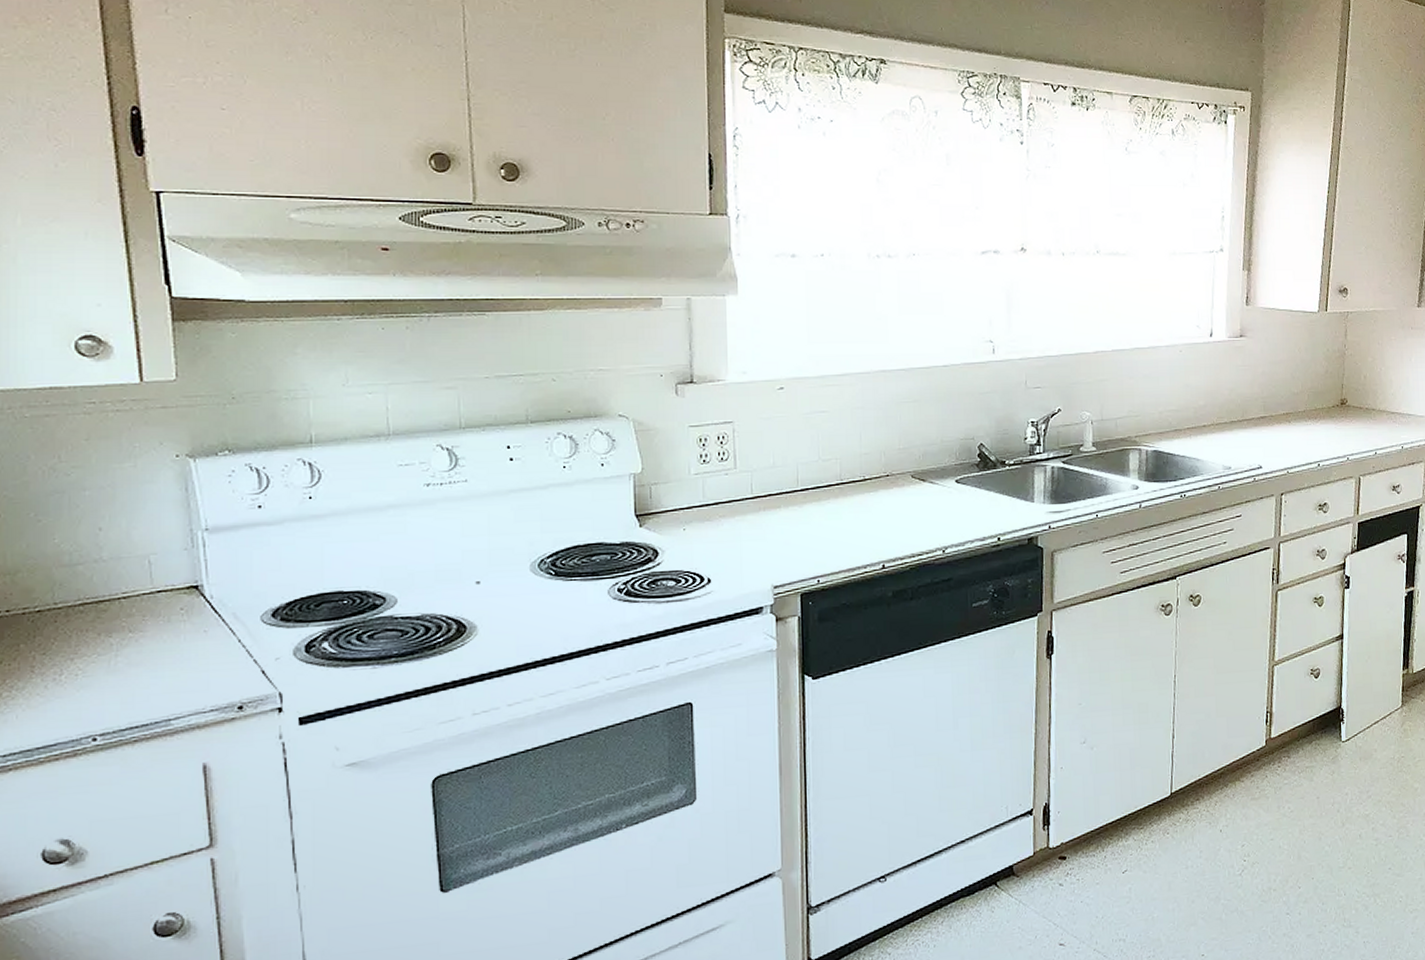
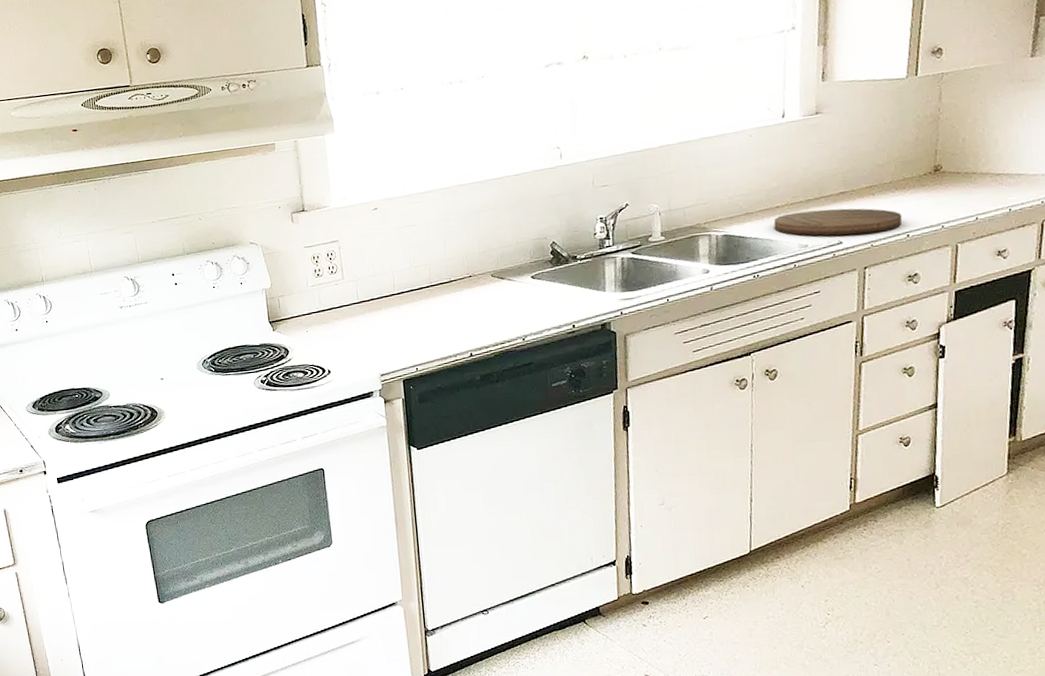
cutting board: none [1200,432,1314,460] -> present [773,208,903,236]

